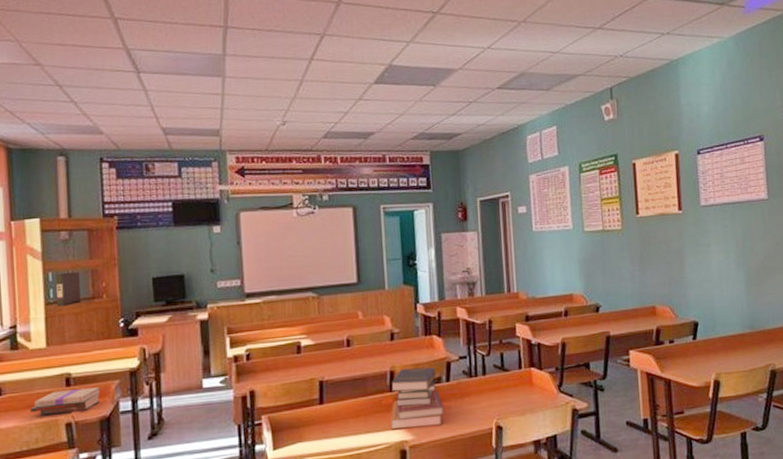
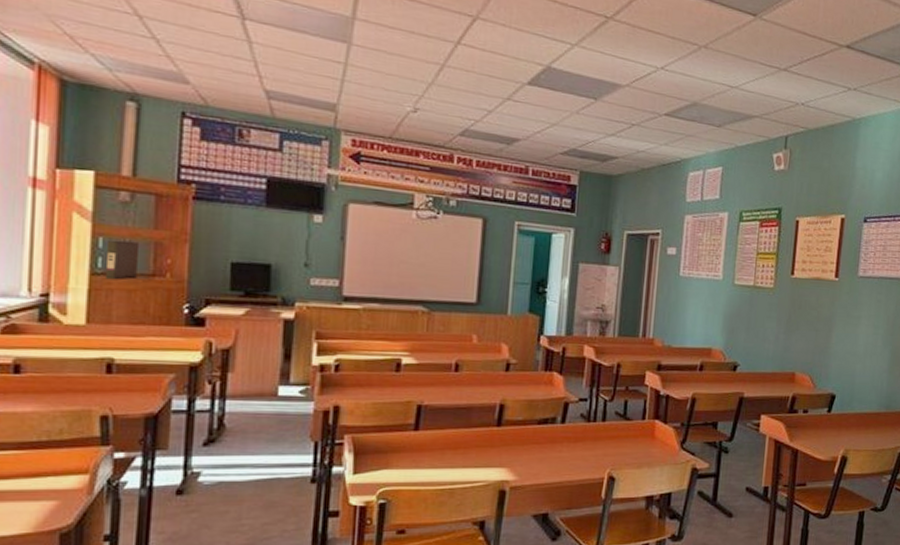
books: present [30,387,100,416] -> none [57,377,149,404]
books: present [391,367,444,430] -> none [493,403,555,468]

